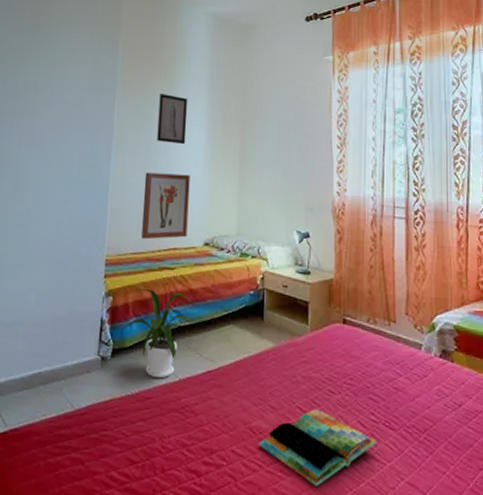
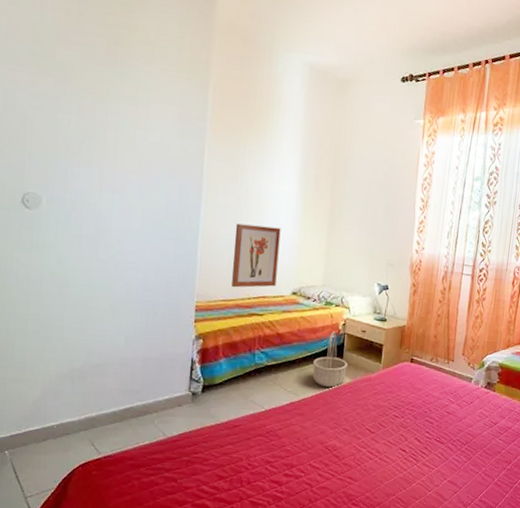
house plant: present [120,289,194,379] -> none [210,333,281,410]
wall art: present [157,94,188,145] -> none [248,144,281,198]
basket: none [229,286,270,354] -> present [312,331,348,388]
book: present [258,409,376,486] -> none [332,430,428,487]

